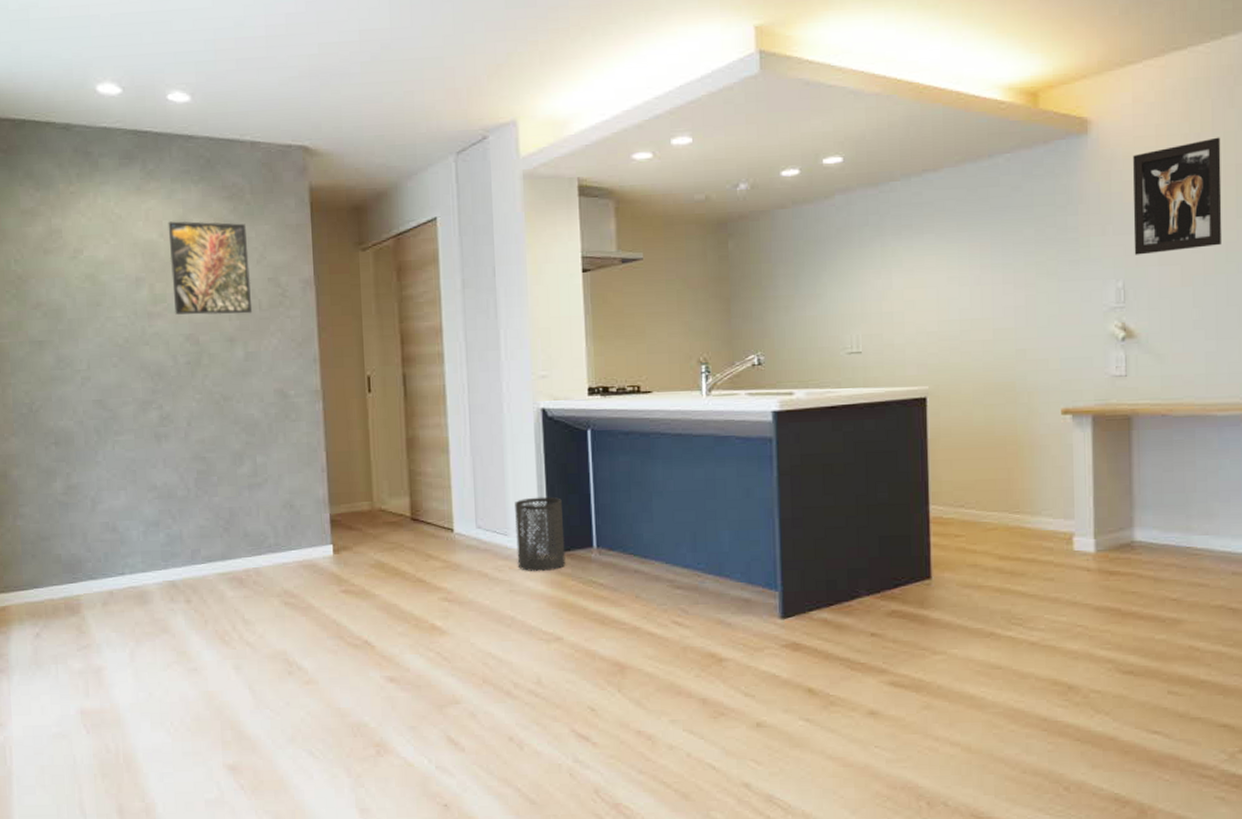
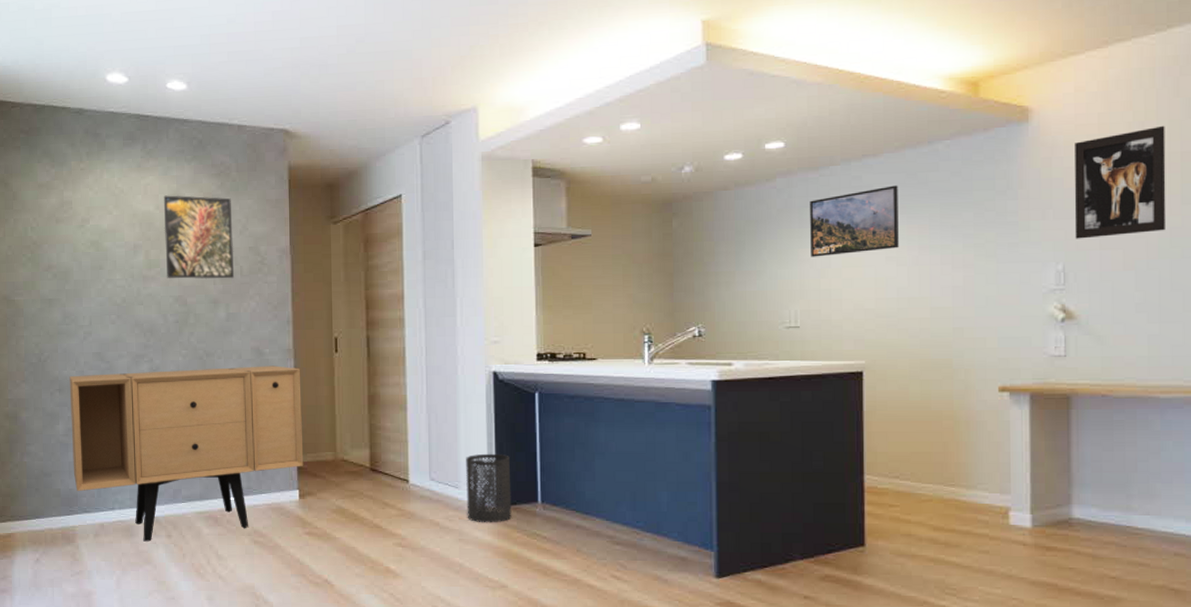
sideboard: none [66,409,337,609] -> present [69,365,304,542]
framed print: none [870,201,961,279] -> present [810,185,899,257]

